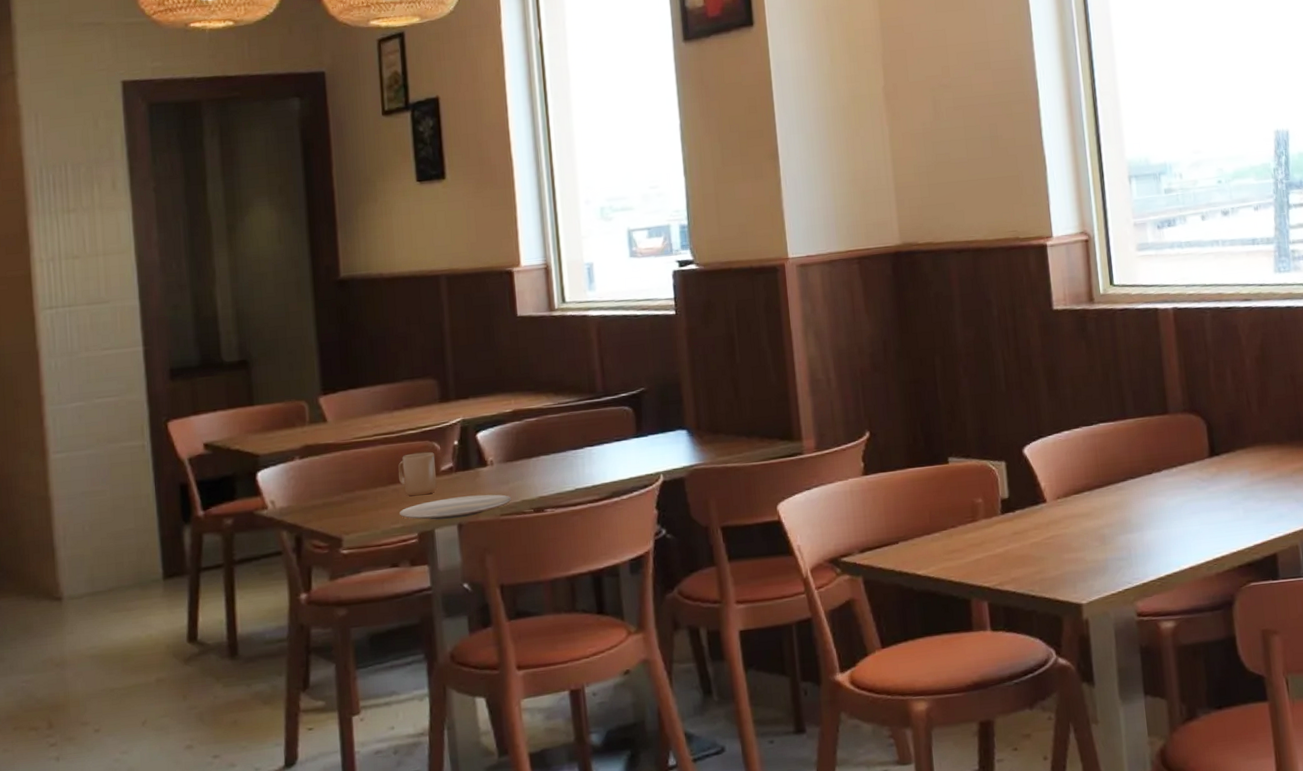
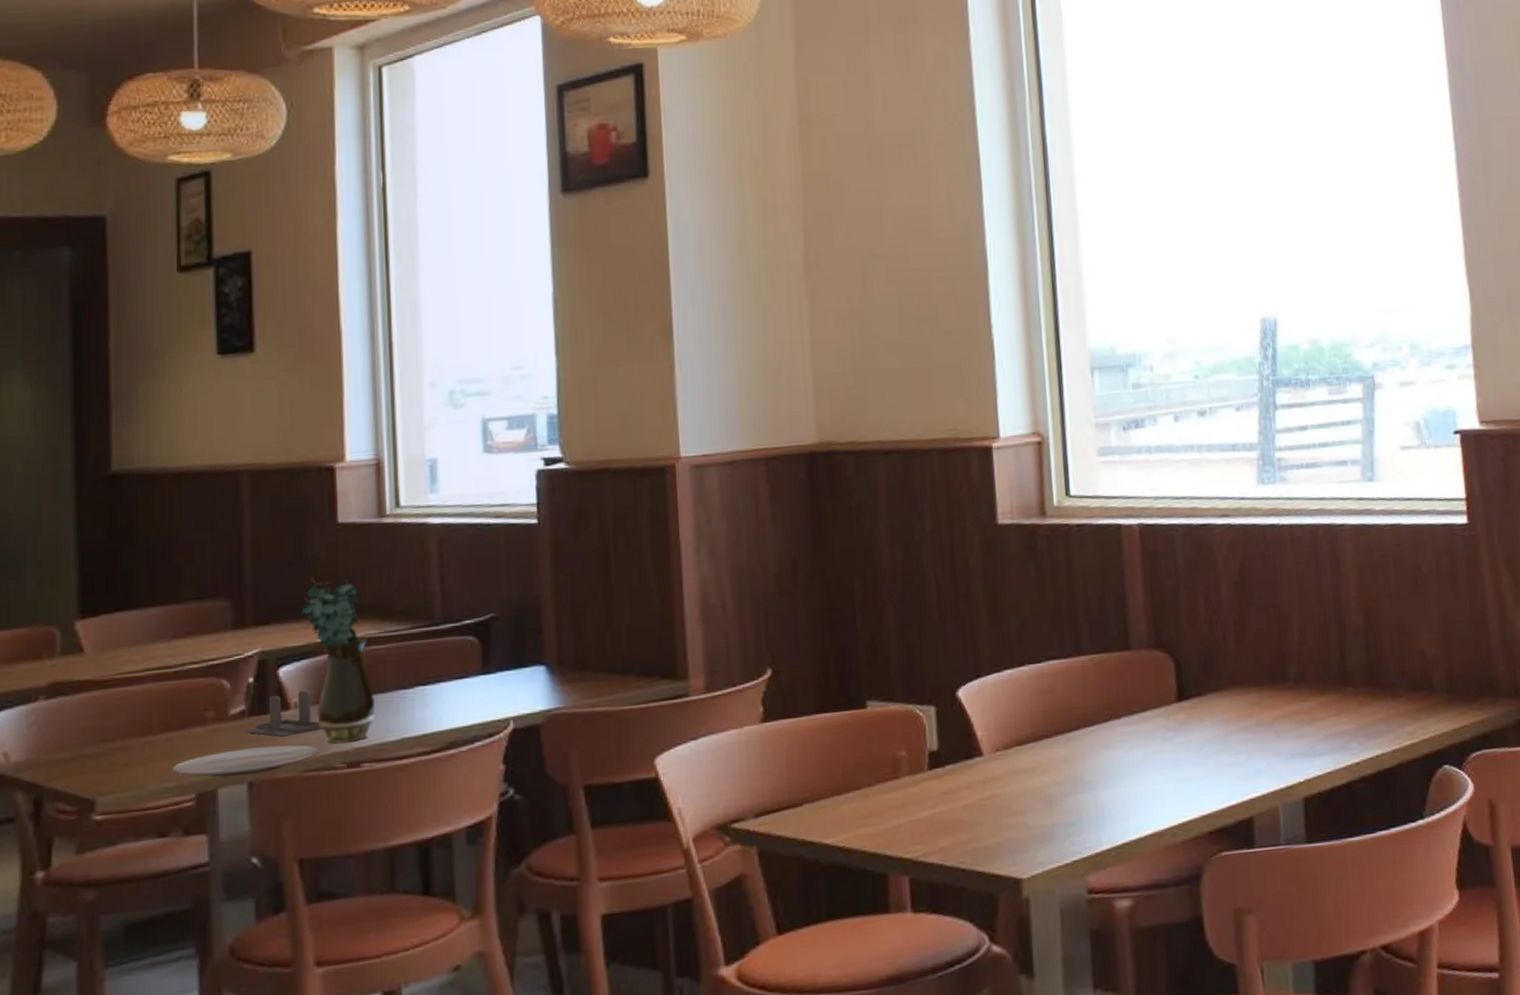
cup: present [398,451,438,496] -> none [173,691,224,747]
napkin holder: none [454,451,514,488] -> present [245,690,323,737]
vase: none [492,360,555,494] -> present [301,578,376,744]

